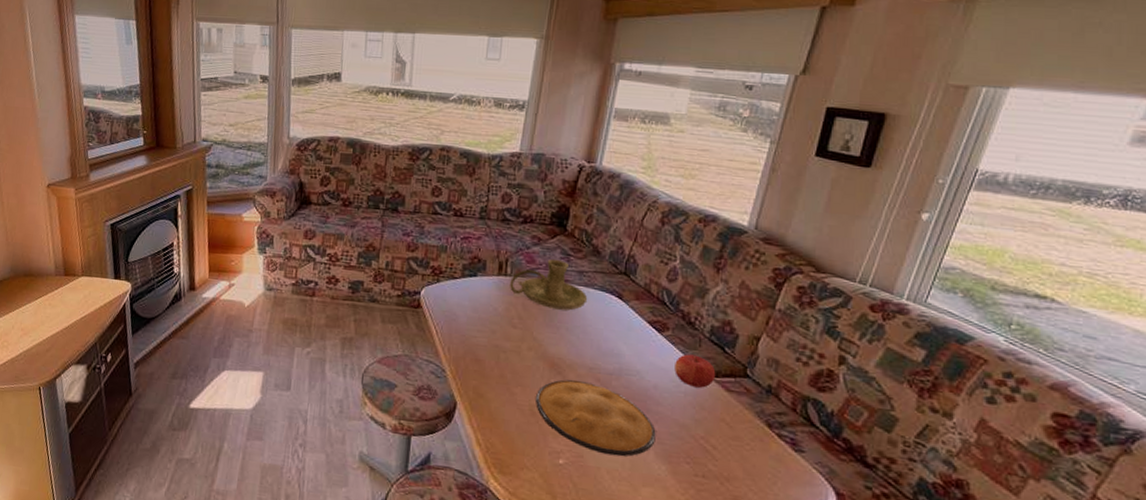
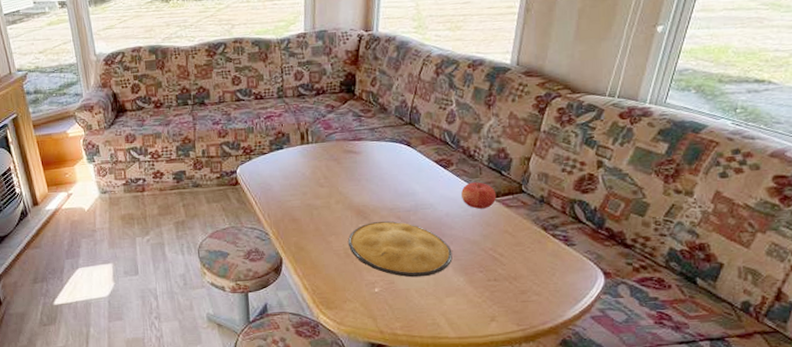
candle holder: present [510,259,588,311] -> none [312,121,381,165]

